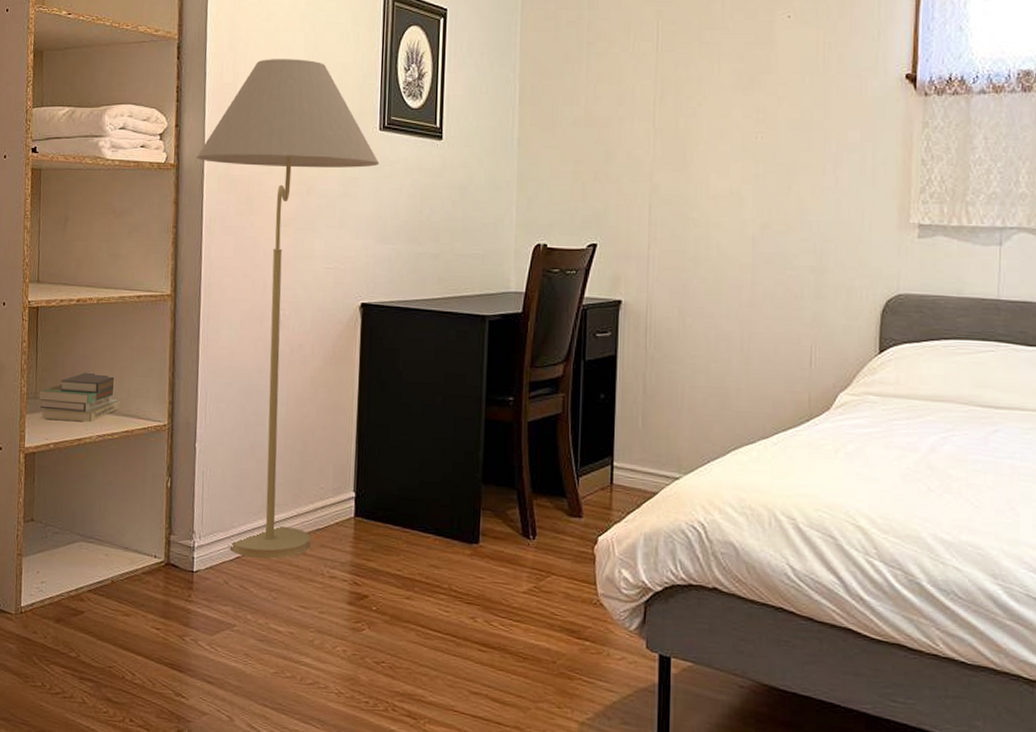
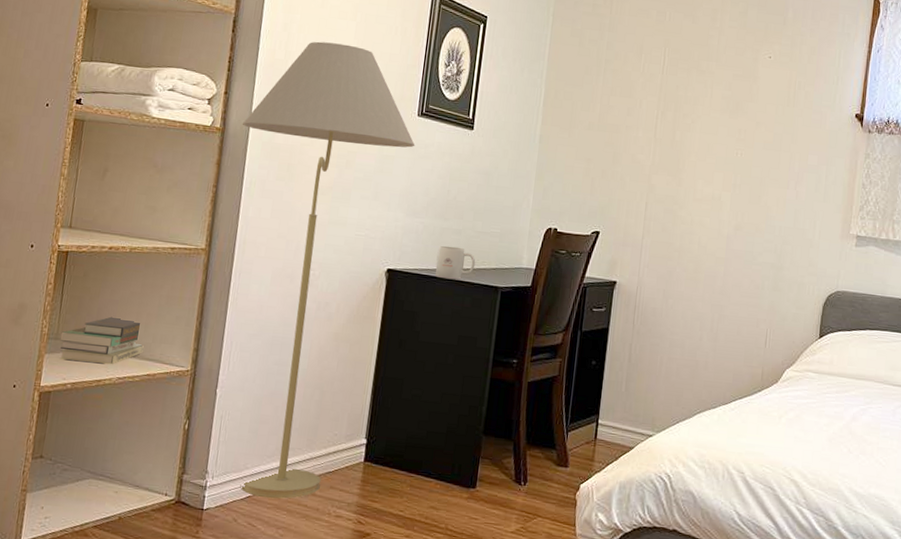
mug: none [413,273,458,311] -> present [435,245,476,280]

